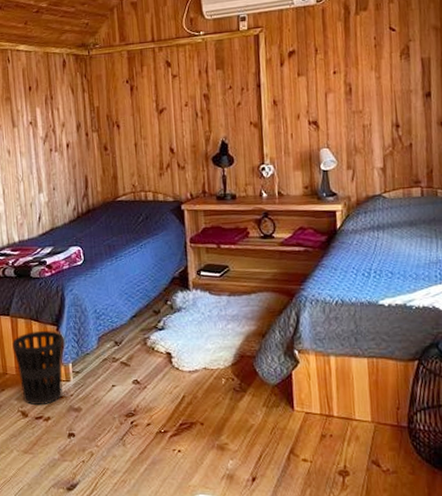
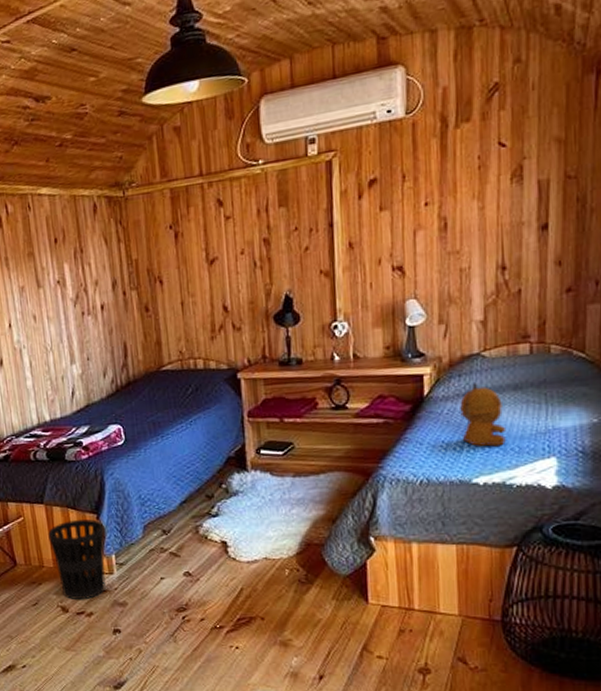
stuffed bear: none [366,219,405,273] -> present [460,383,507,447]

